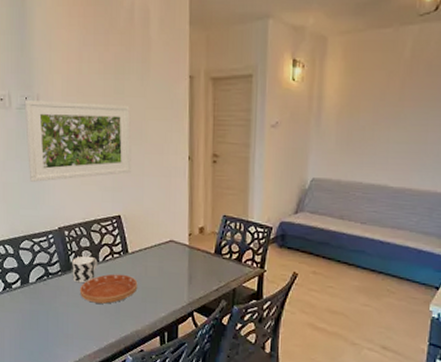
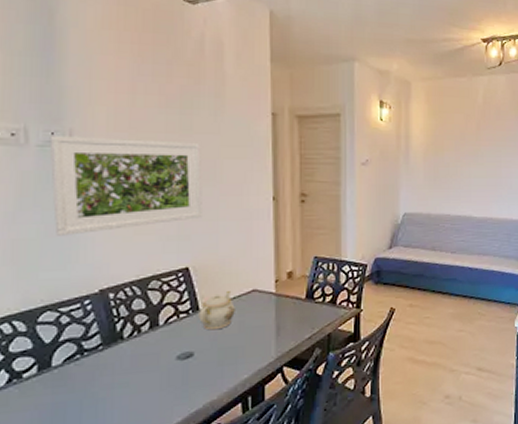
cup: present [72,256,98,283] -> none [119,320,157,356]
saucer: present [79,274,138,304] -> none [130,336,212,378]
teapot: none [128,239,156,272] -> present [199,291,235,331]

